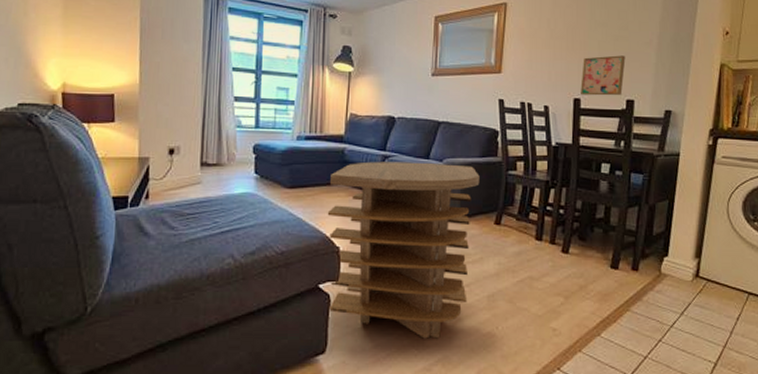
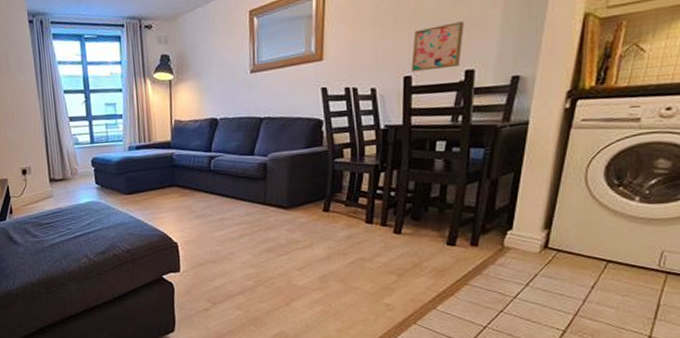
side table: present [327,161,480,339] -> none [162,158,306,317]

